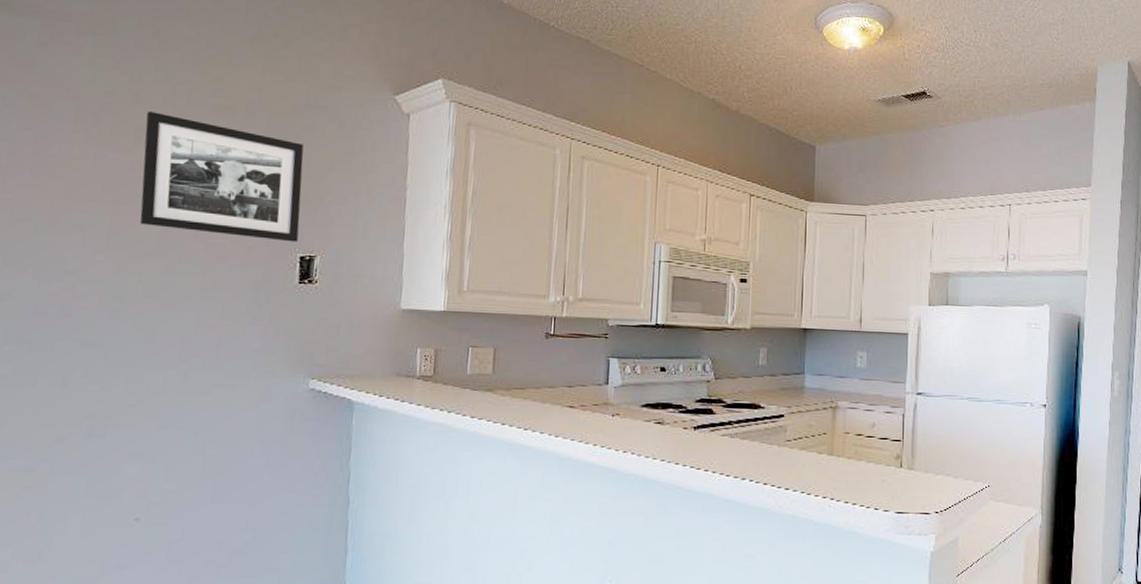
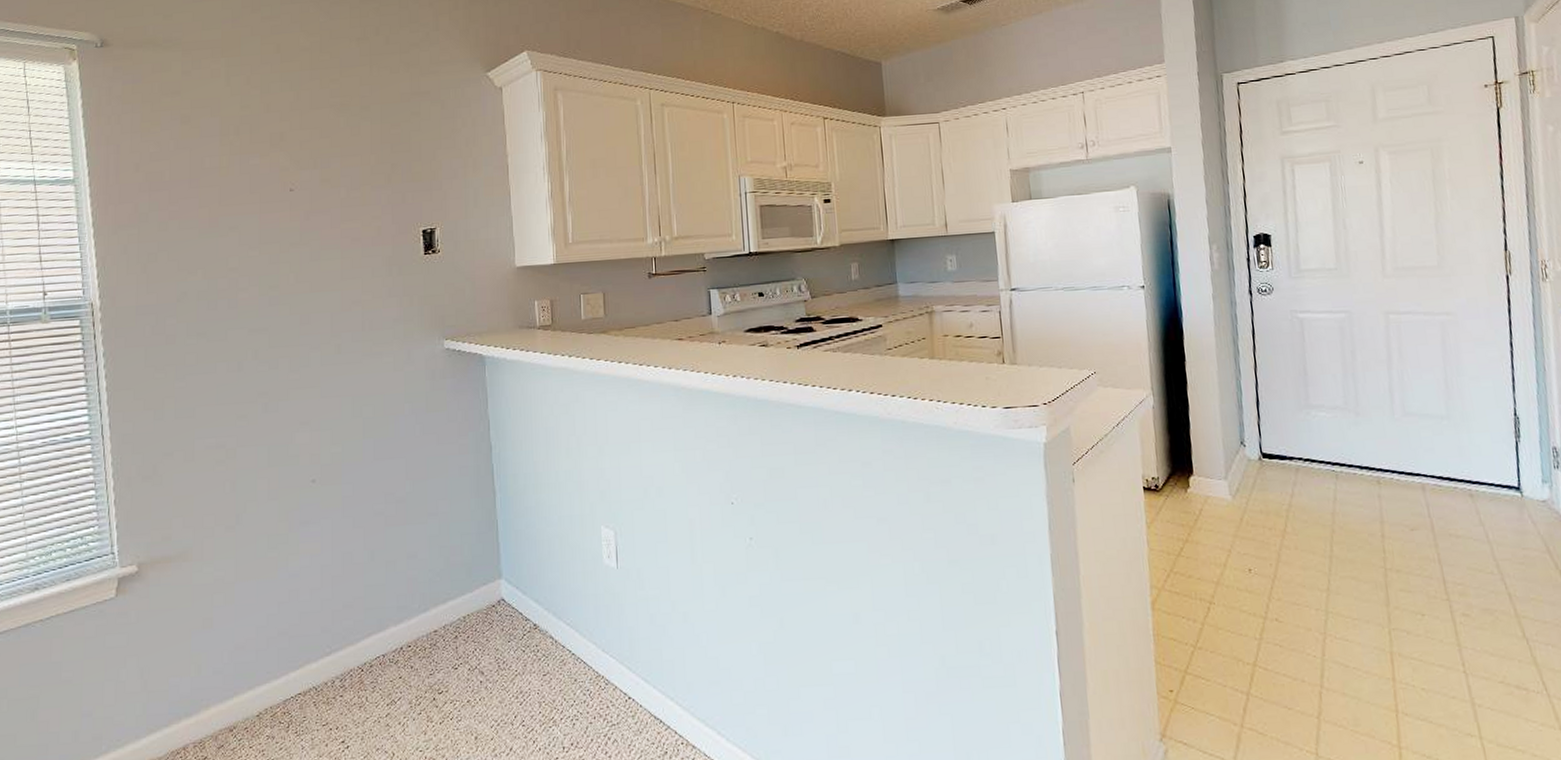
picture frame: present [140,110,304,242] -> none [277,117,419,220]

